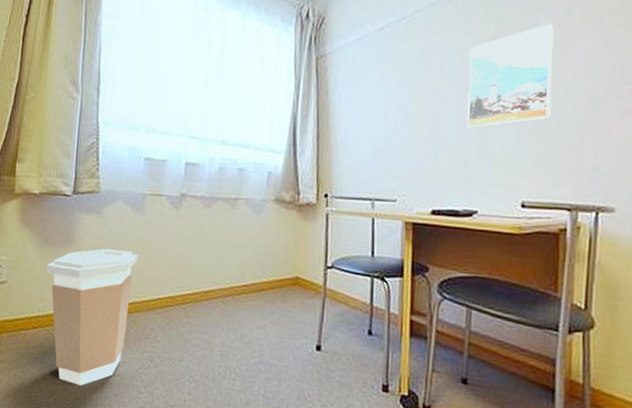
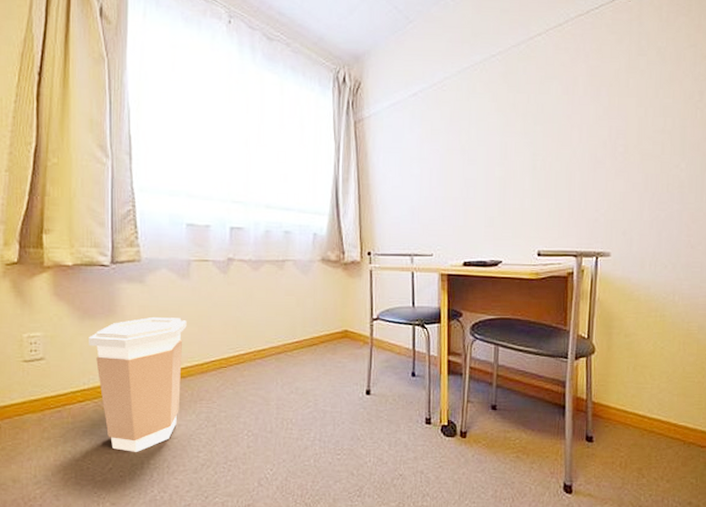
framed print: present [466,23,554,128] -> none [491,91,563,187]

